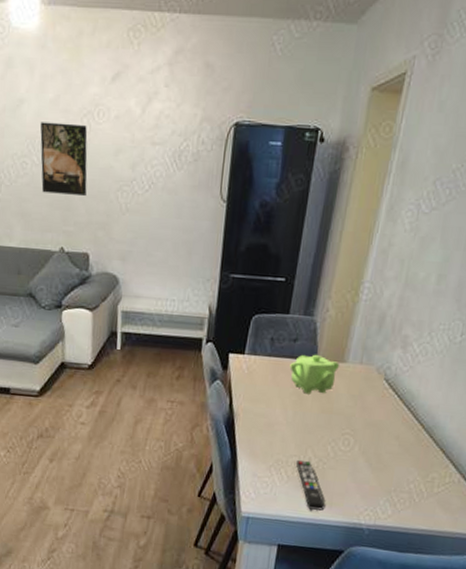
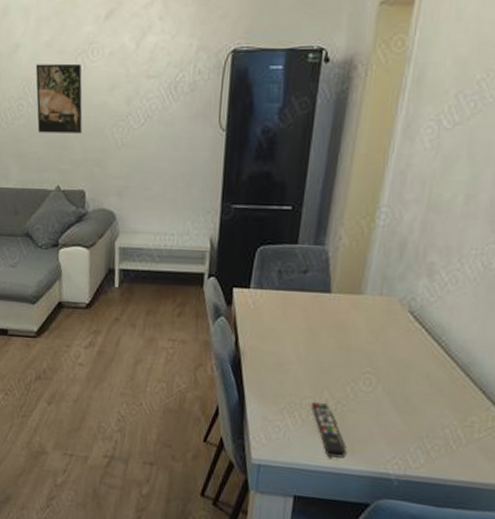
teapot: present [290,354,339,394] -> none [300,286,356,330]

